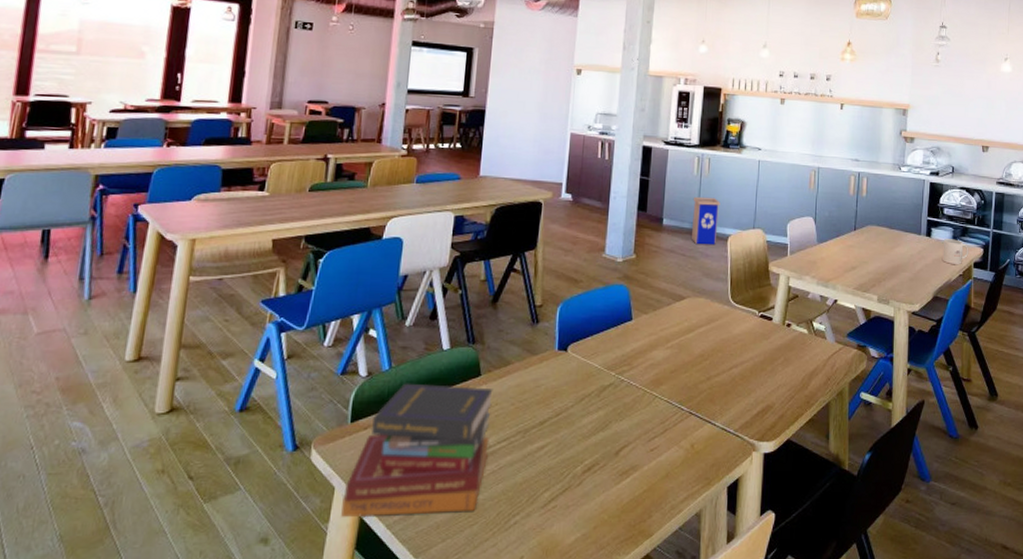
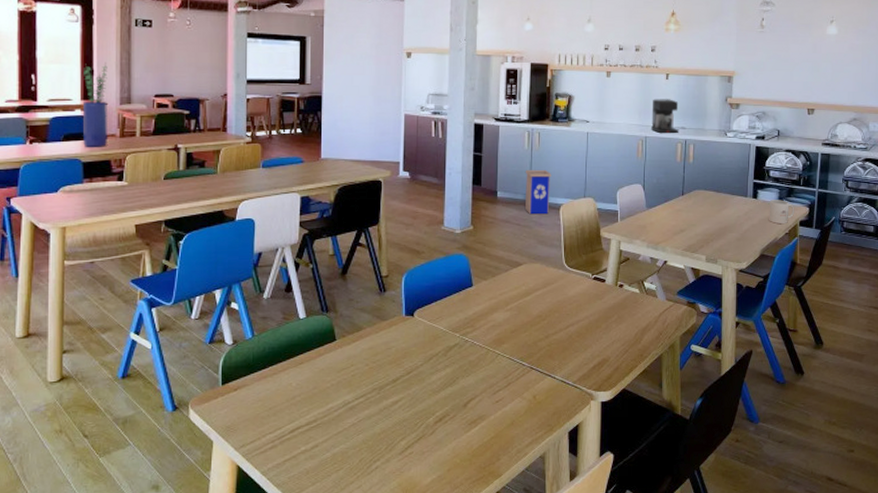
vase: none [225,64,261,154] -> present [82,63,108,147]
books: present [341,383,493,518] -> none [221,349,348,466]
coffee maker: none [824,129,853,166] -> present [651,99,679,134]

